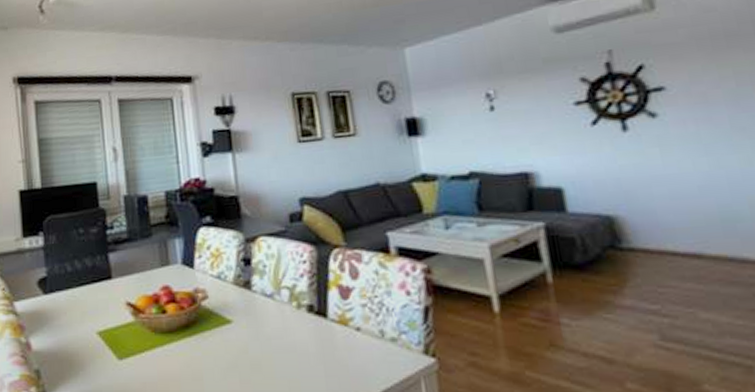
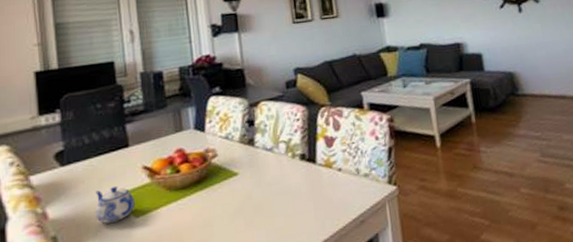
teapot: none [77,322,119,362] -> present [95,187,136,224]

